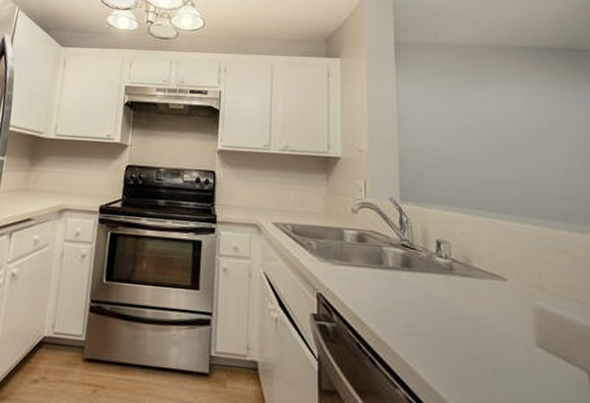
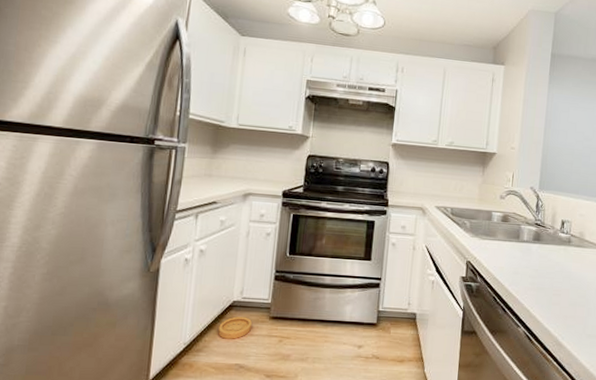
pet bowl: none [26,356,64,386] -> present [218,316,253,339]

